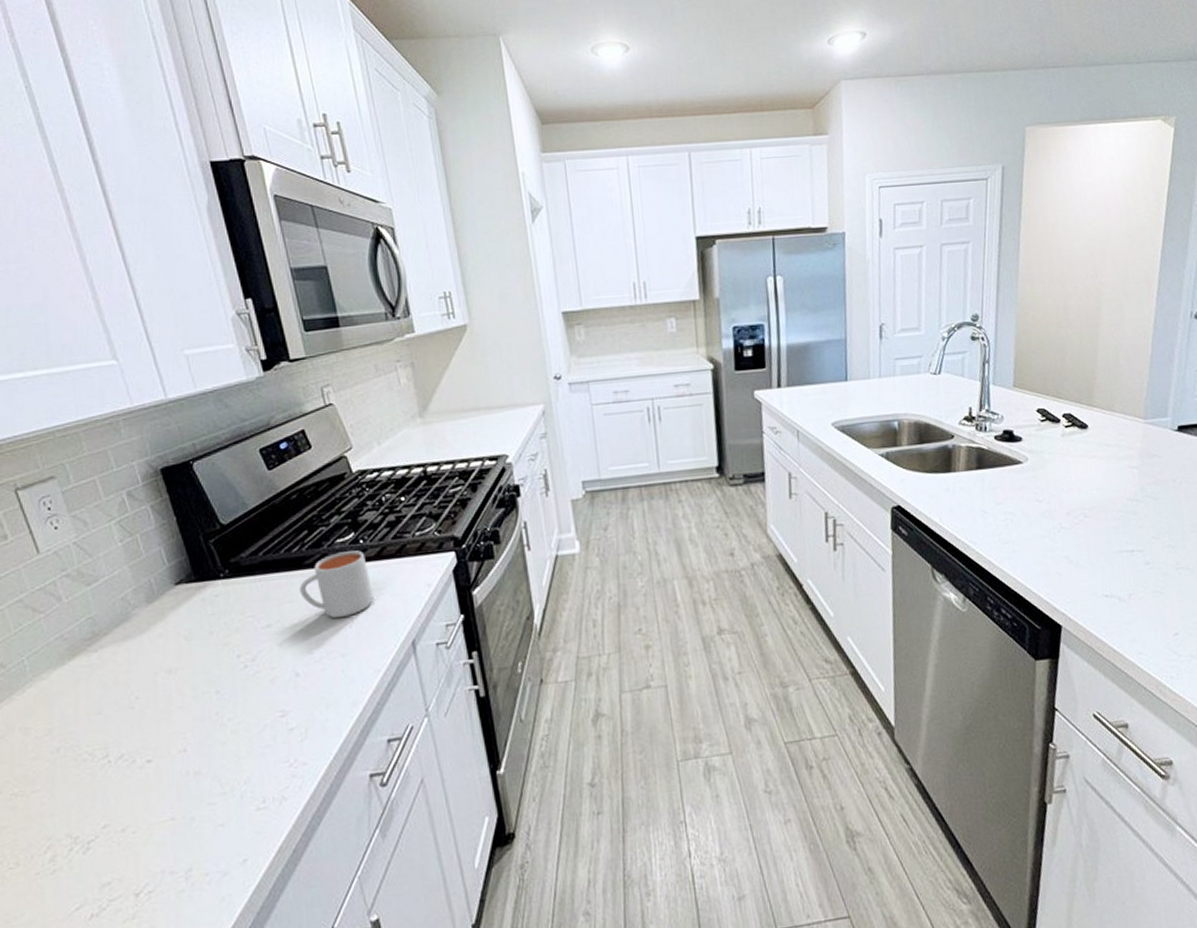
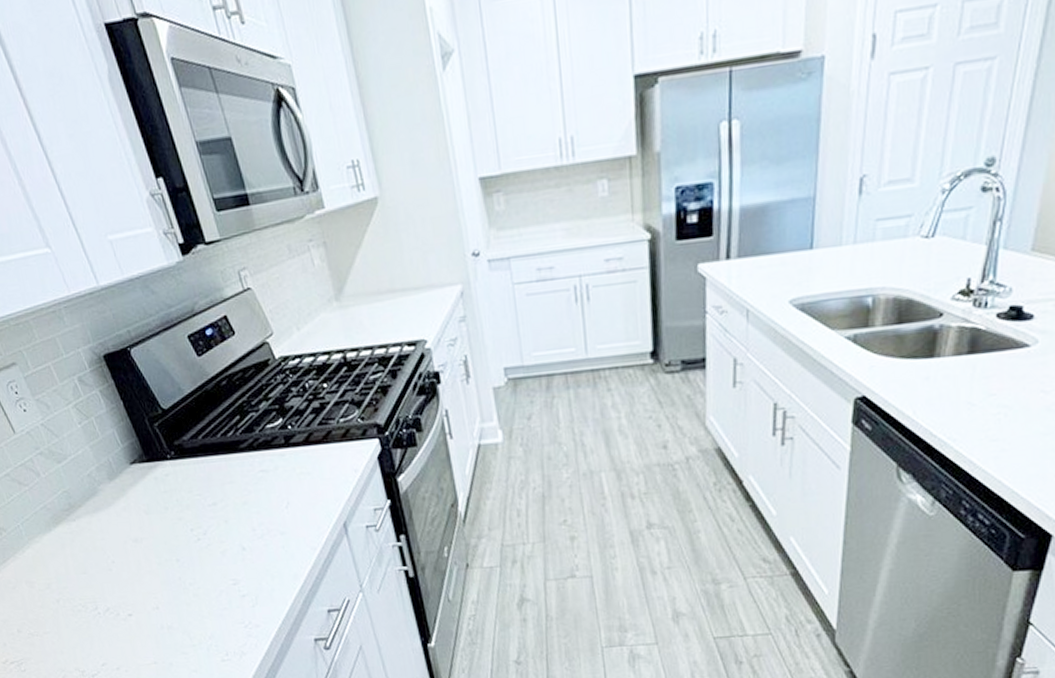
mug: present [299,550,374,619] -> none [237,436,306,500]

